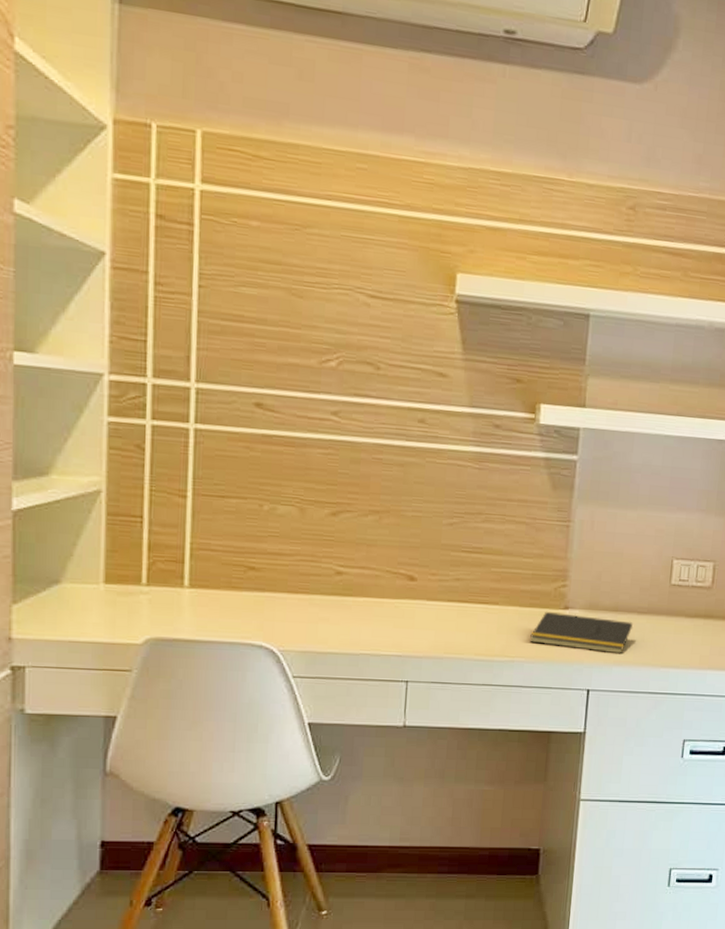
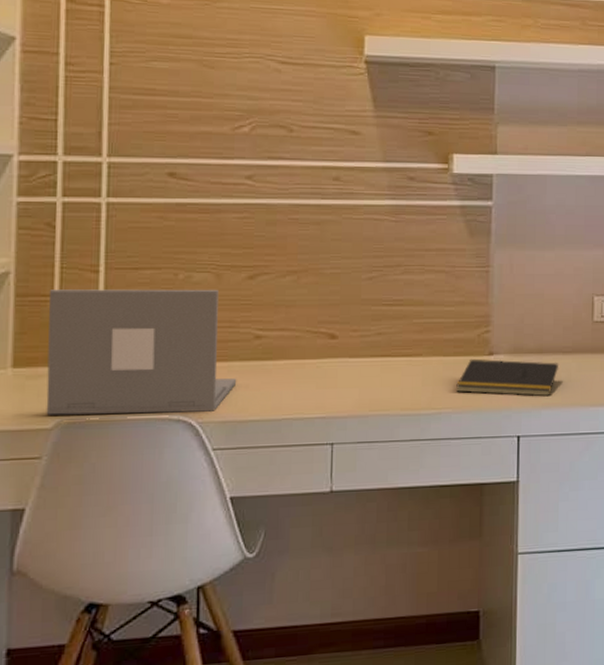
laptop: none [136,511,318,641] -> present [46,289,237,415]

